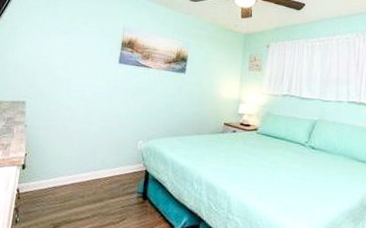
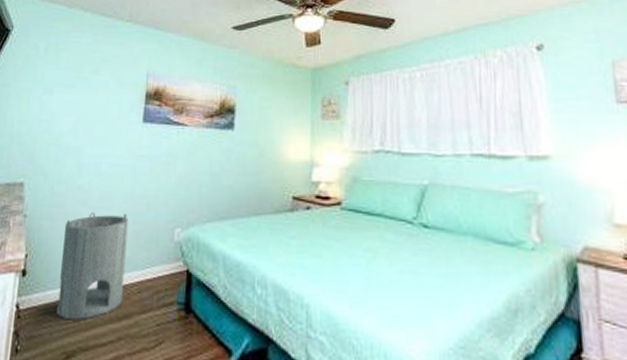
cylinder: none [48,125,105,202] -> present [57,211,129,320]

